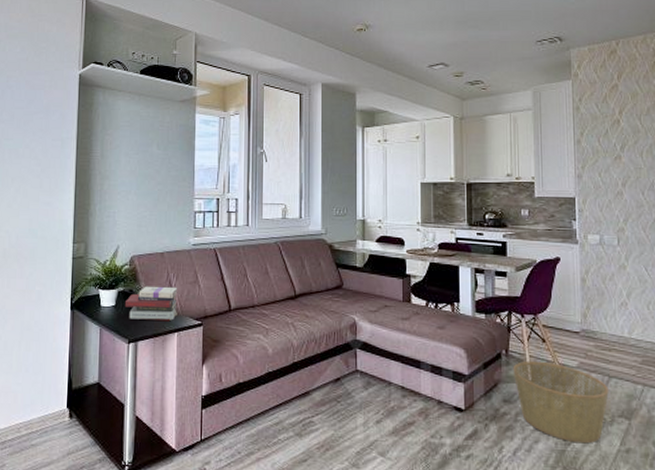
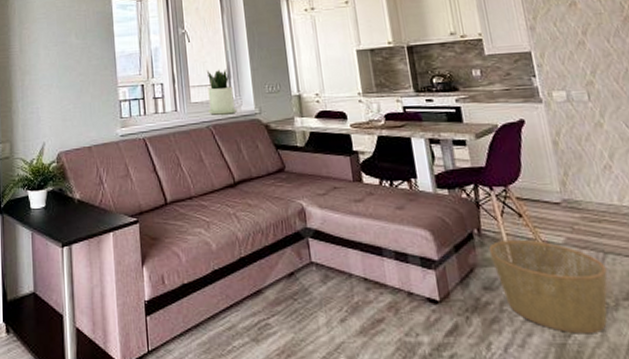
books: present [124,286,178,322] -> none [55,182,111,221]
planter: none [277,189,305,233] -> present [206,68,238,115]

